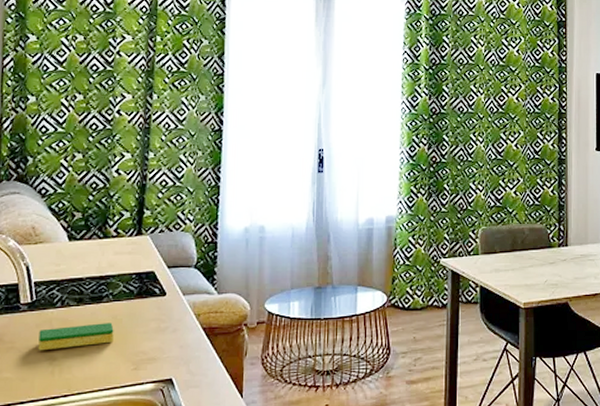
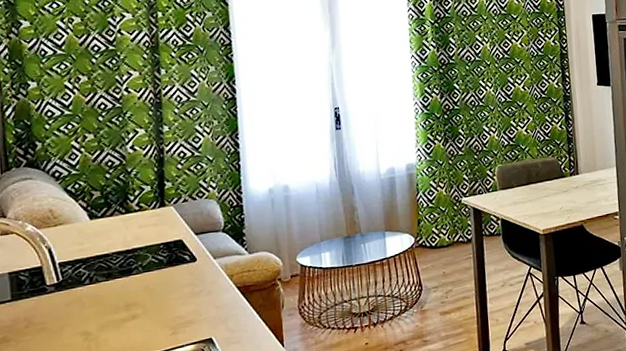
dish sponge: present [38,323,114,351] -> none [70,293,148,329]

